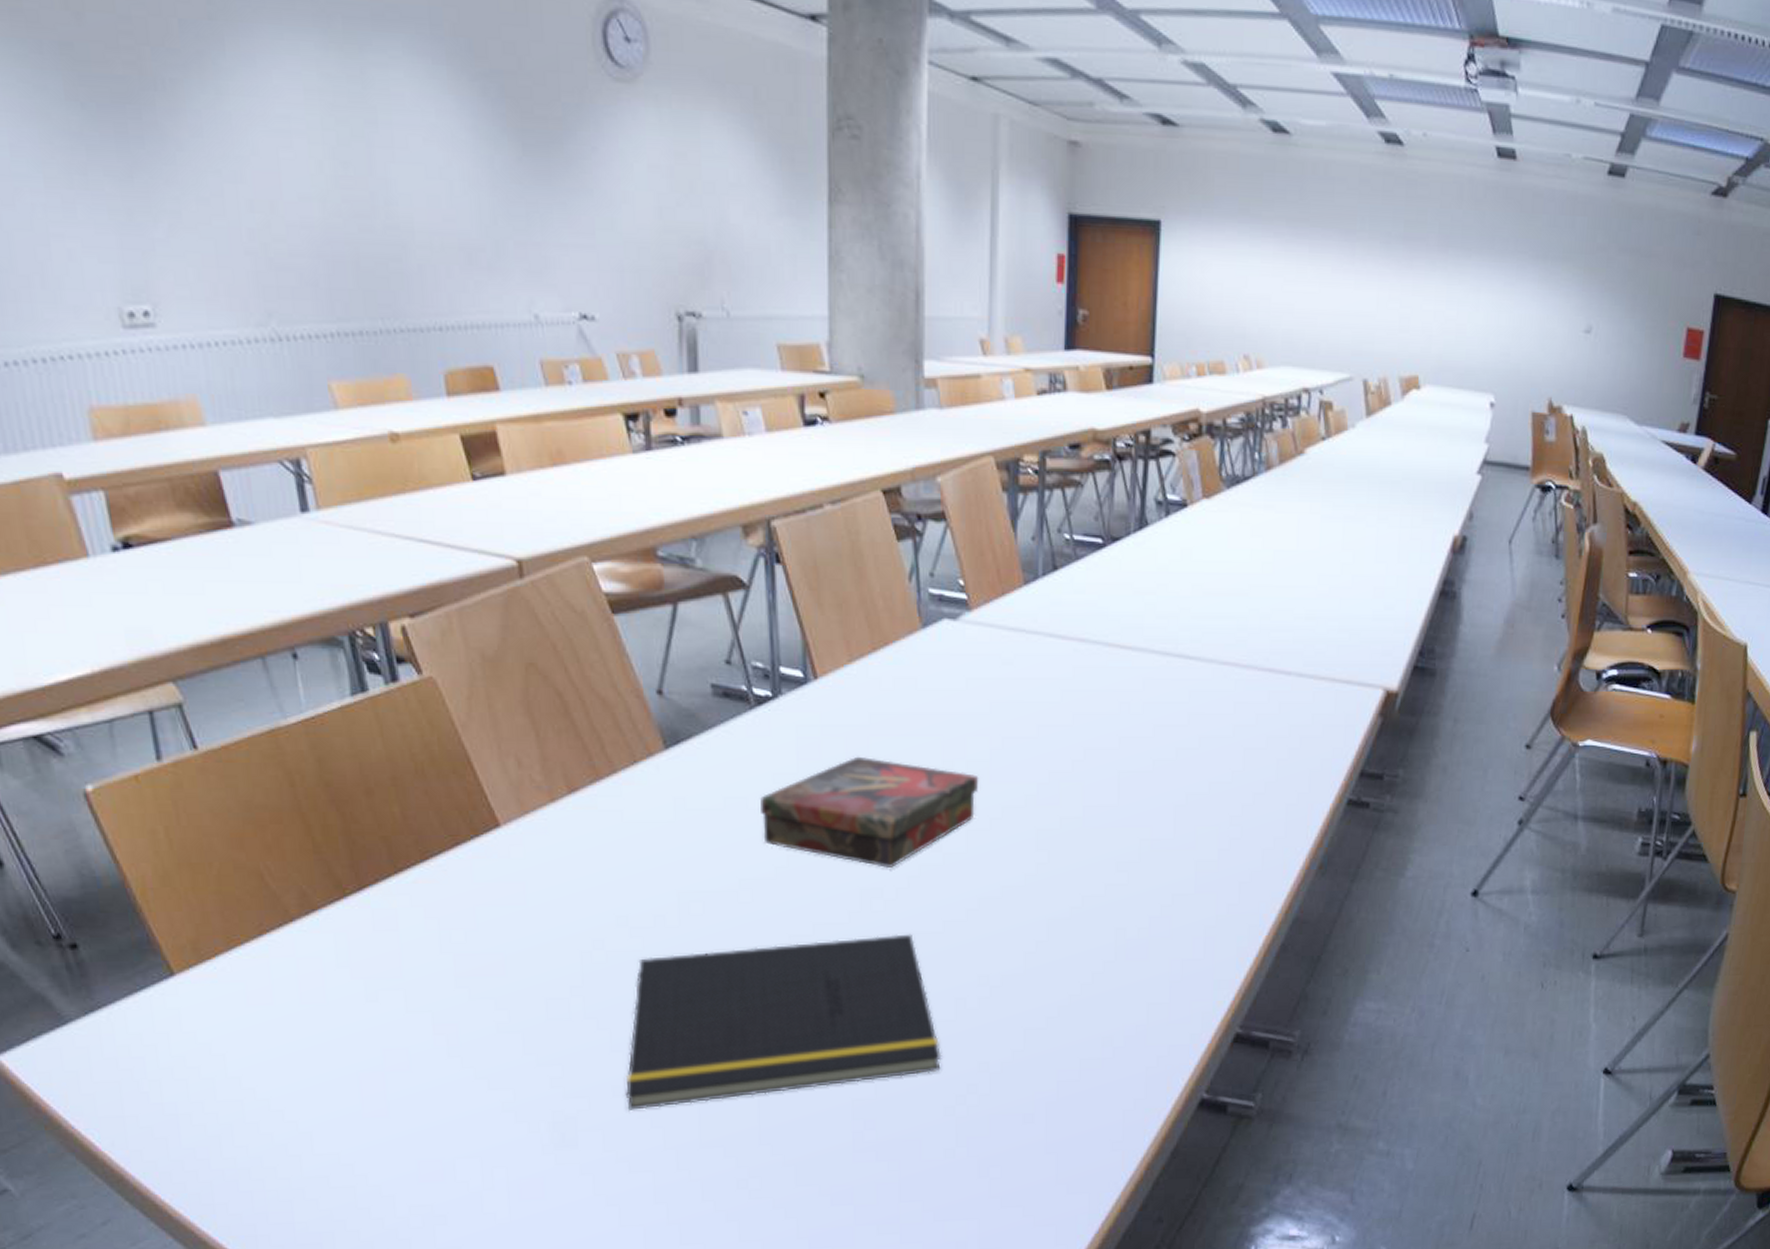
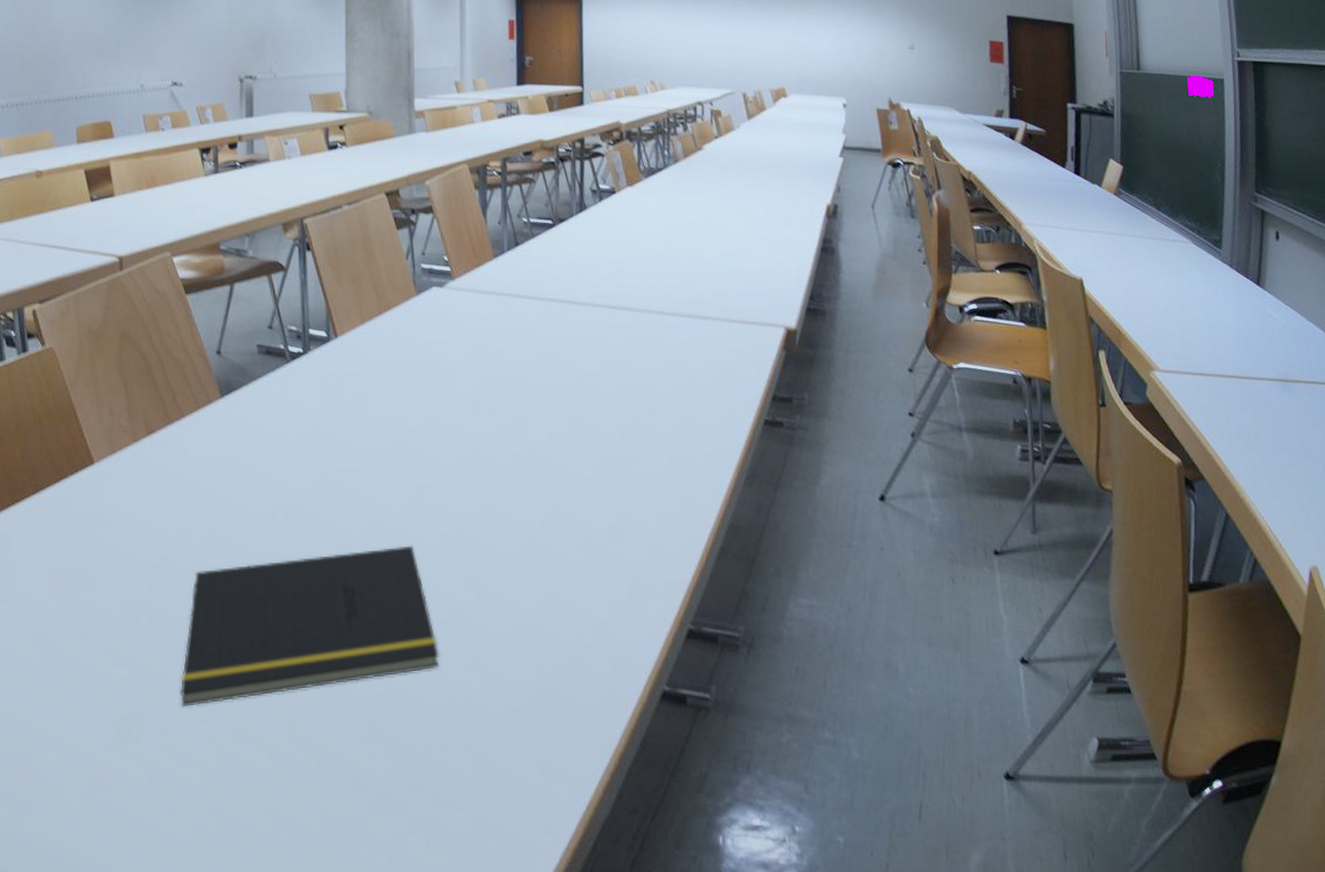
book: present [760,756,979,868] -> none [293,397,464,489]

